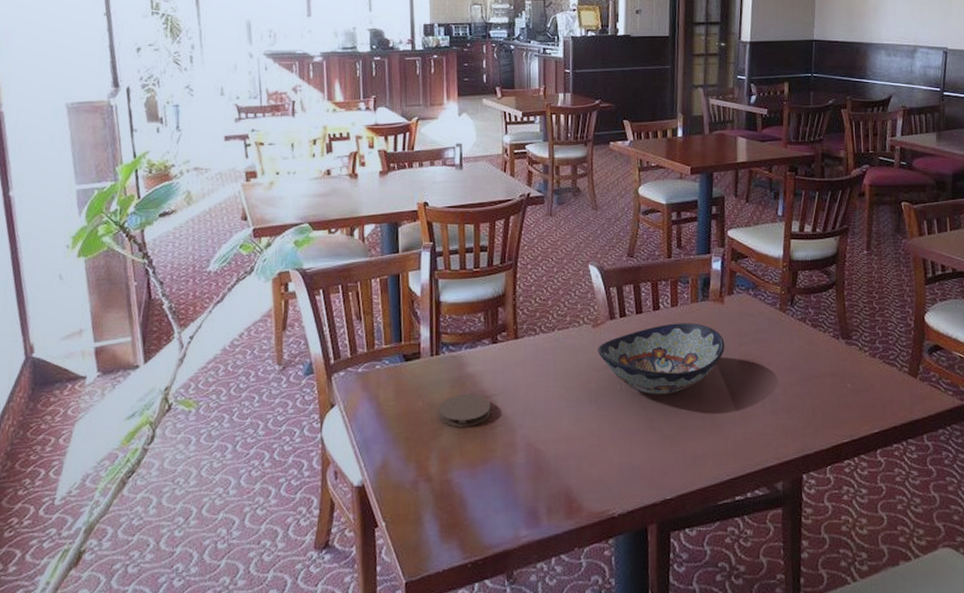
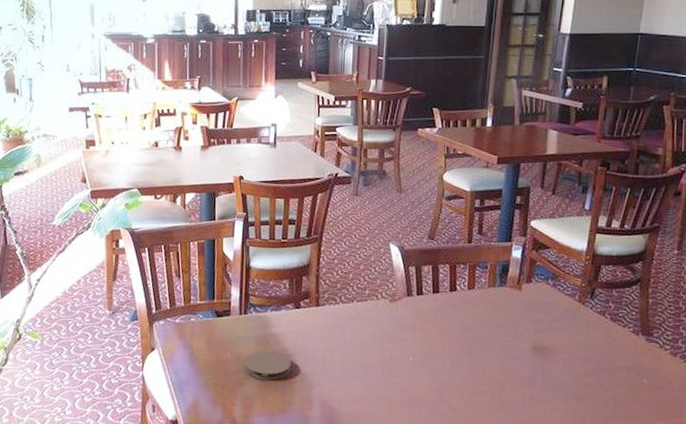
decorative bowl: present [598,323,725,395] -> none [393,305,519,371]

